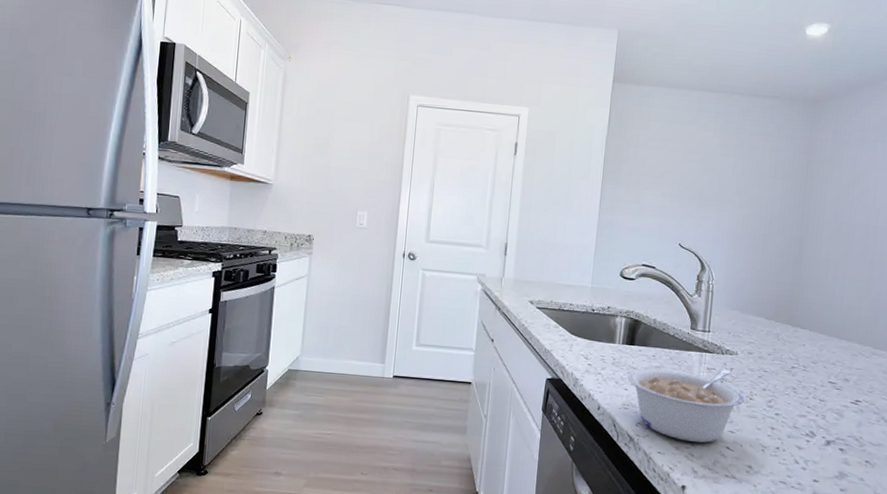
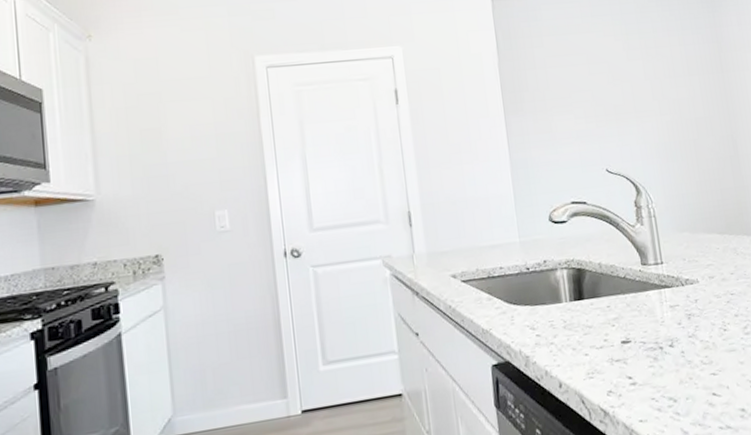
legume: present [627,368,745,443] -> none [584,302,719,400]

